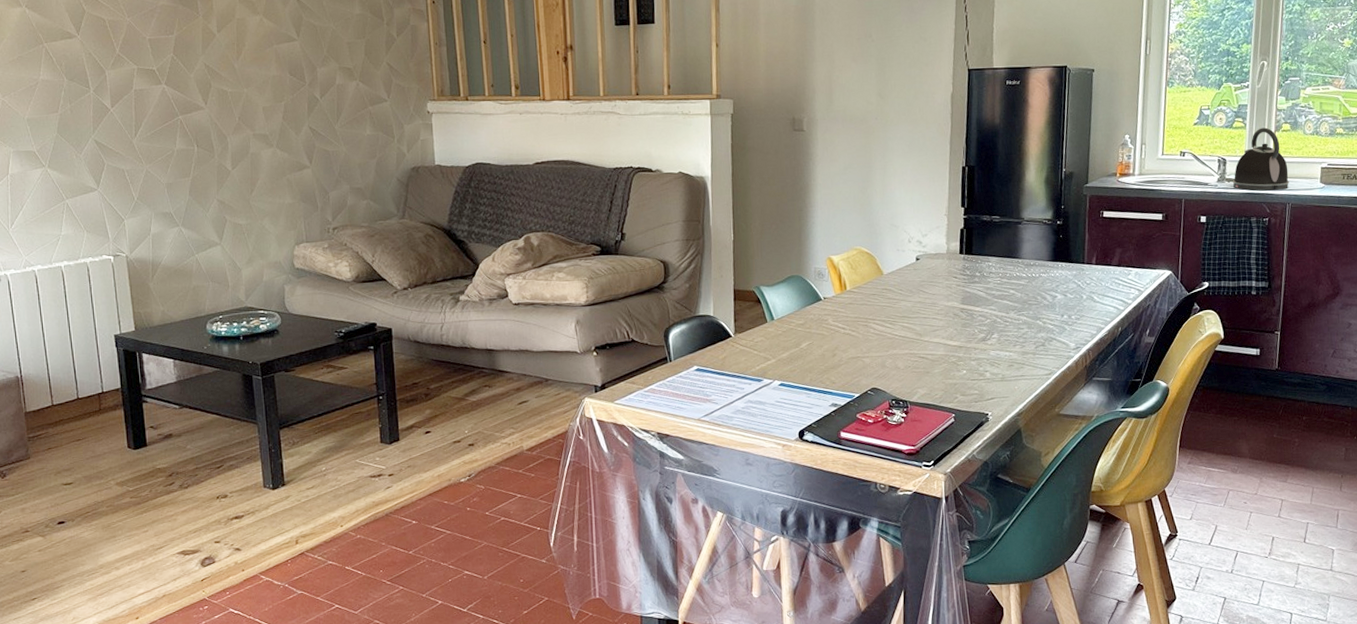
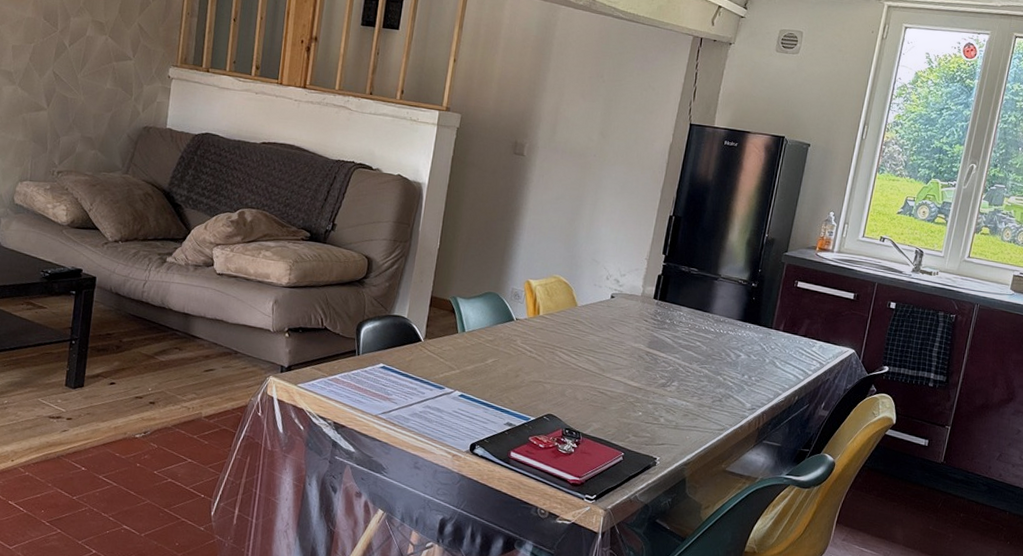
kettle: present [1232,127,1289,192] -> none [926,227,982,291]

